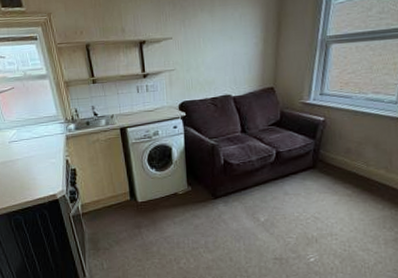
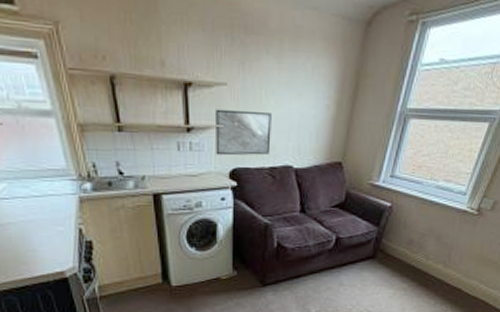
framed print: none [165,55,211,93] -> present [216,109,272,156]

